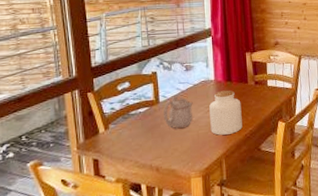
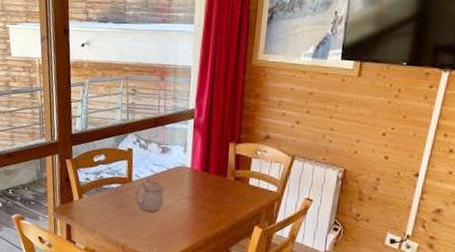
jar: present [209,90,243,135] -> none [180,180,216,229]

